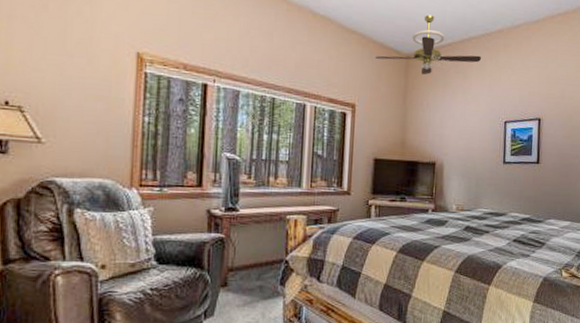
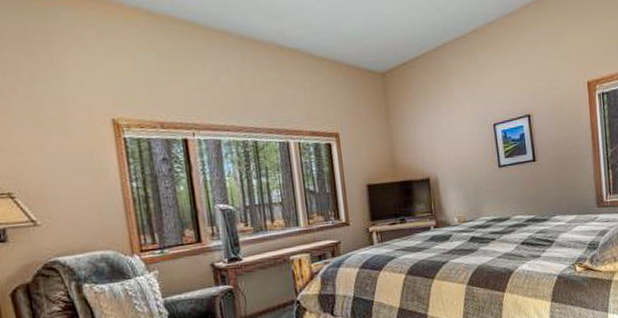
ceiling fan: present [375,14,481,75] -> none [350,27,459,91]

